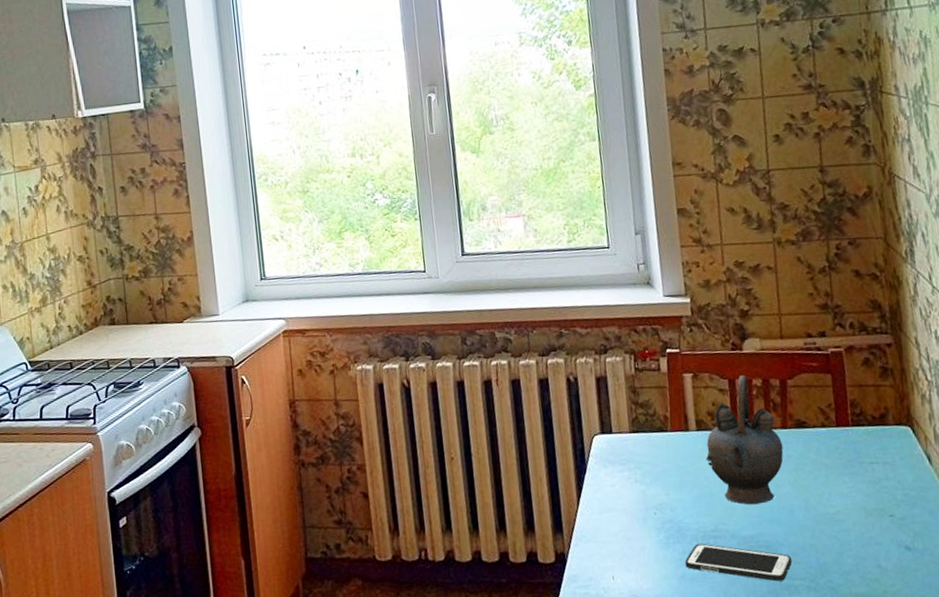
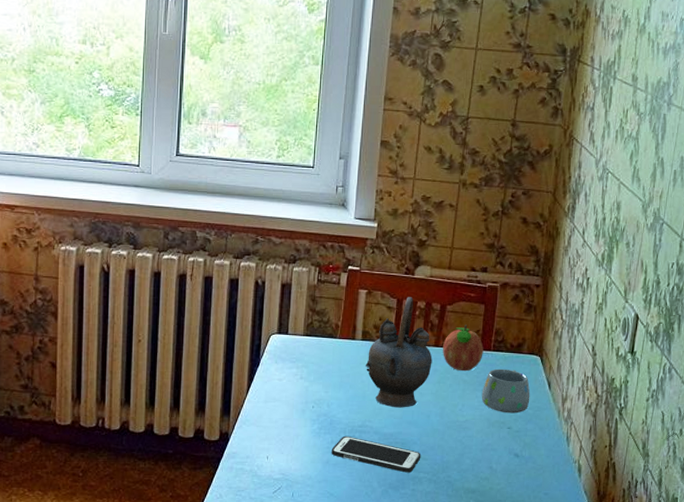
fruit: none [791,399,842,454] -> present [443,324,484,372]
mug: none [849,445,910,499] -> present [481,369,530,414]

